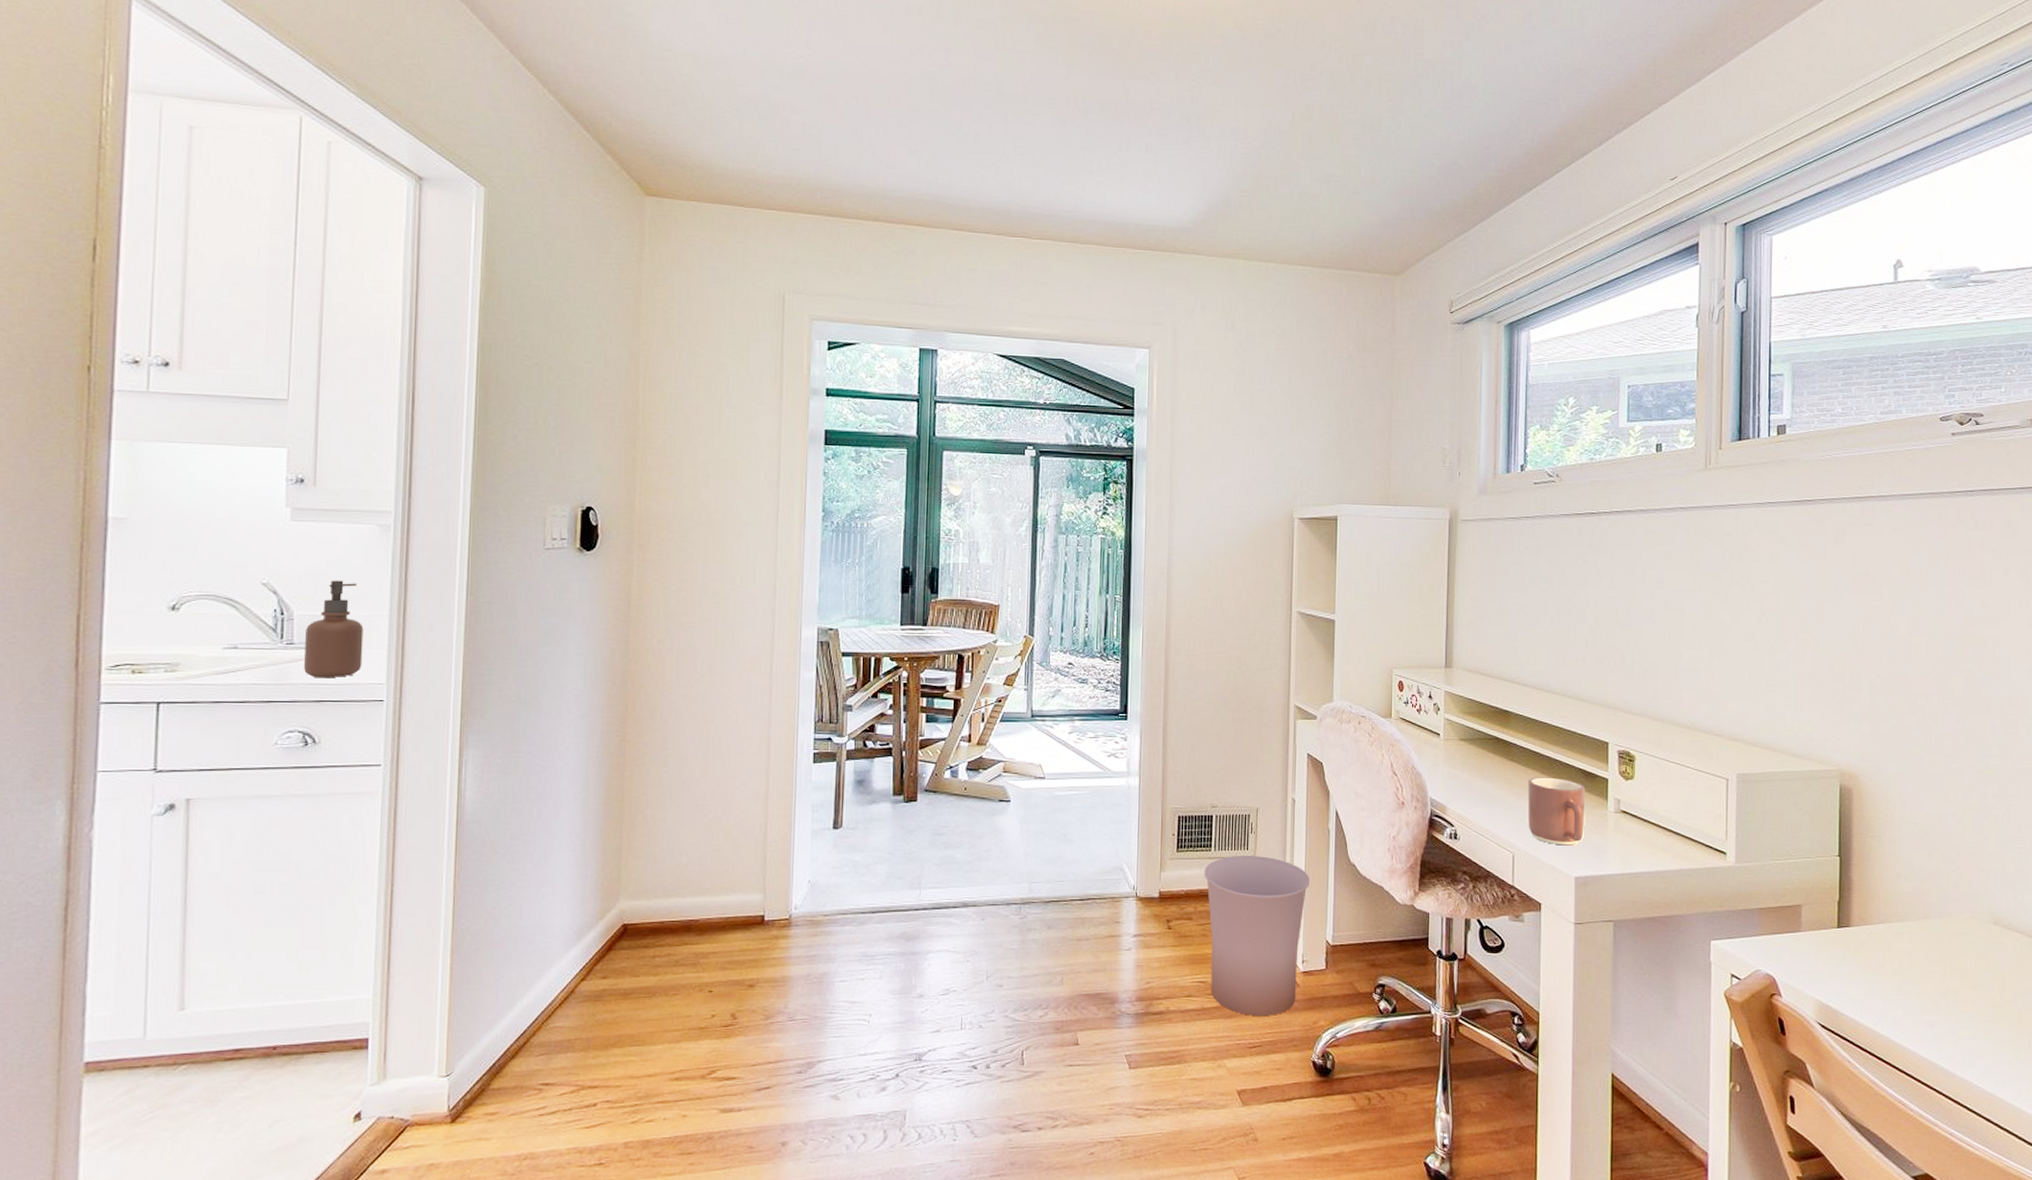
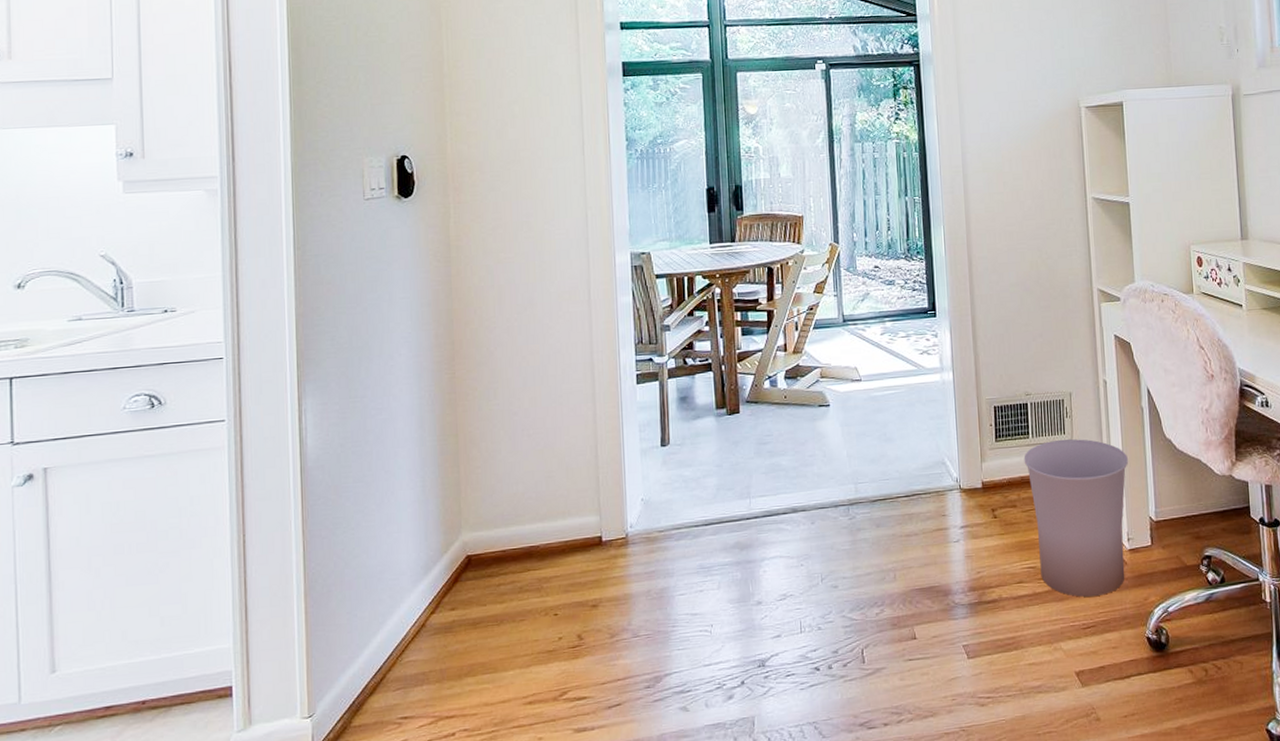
soap dispenser: present [304,580,364,678] -> none [145,246,200,342]

